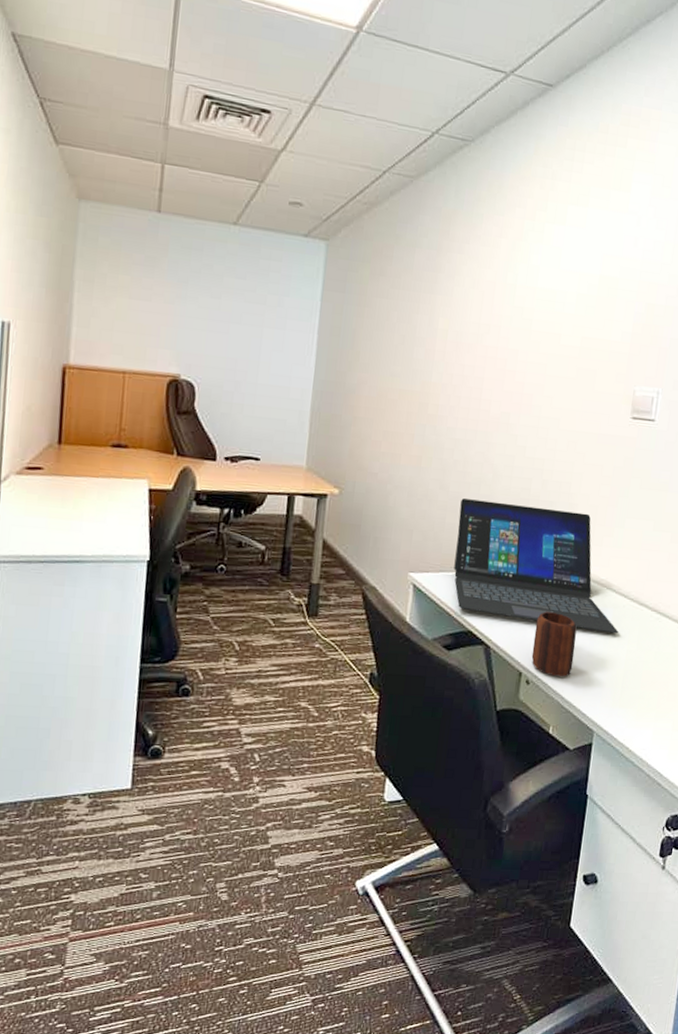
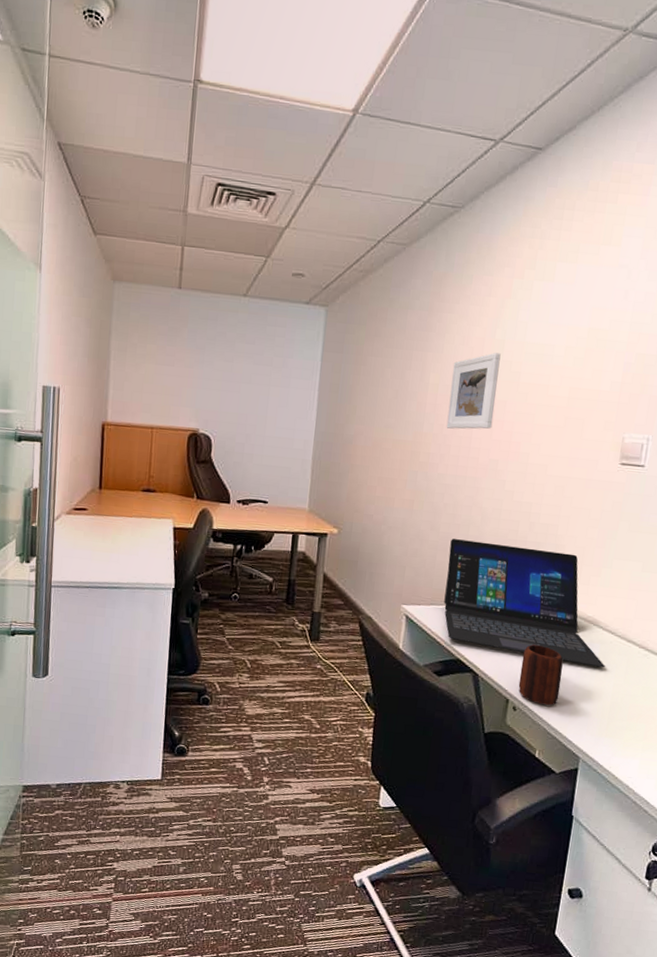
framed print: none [456,298,512,380] -> present [446,352,501,429]

